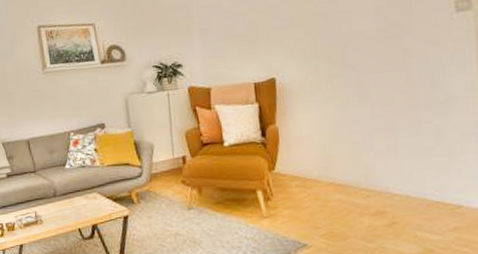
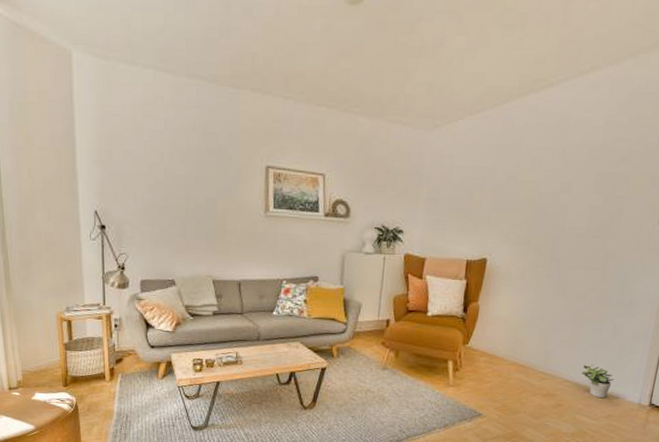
potted plant: none [410,172,451,210] -> present [581,364,614,399]

